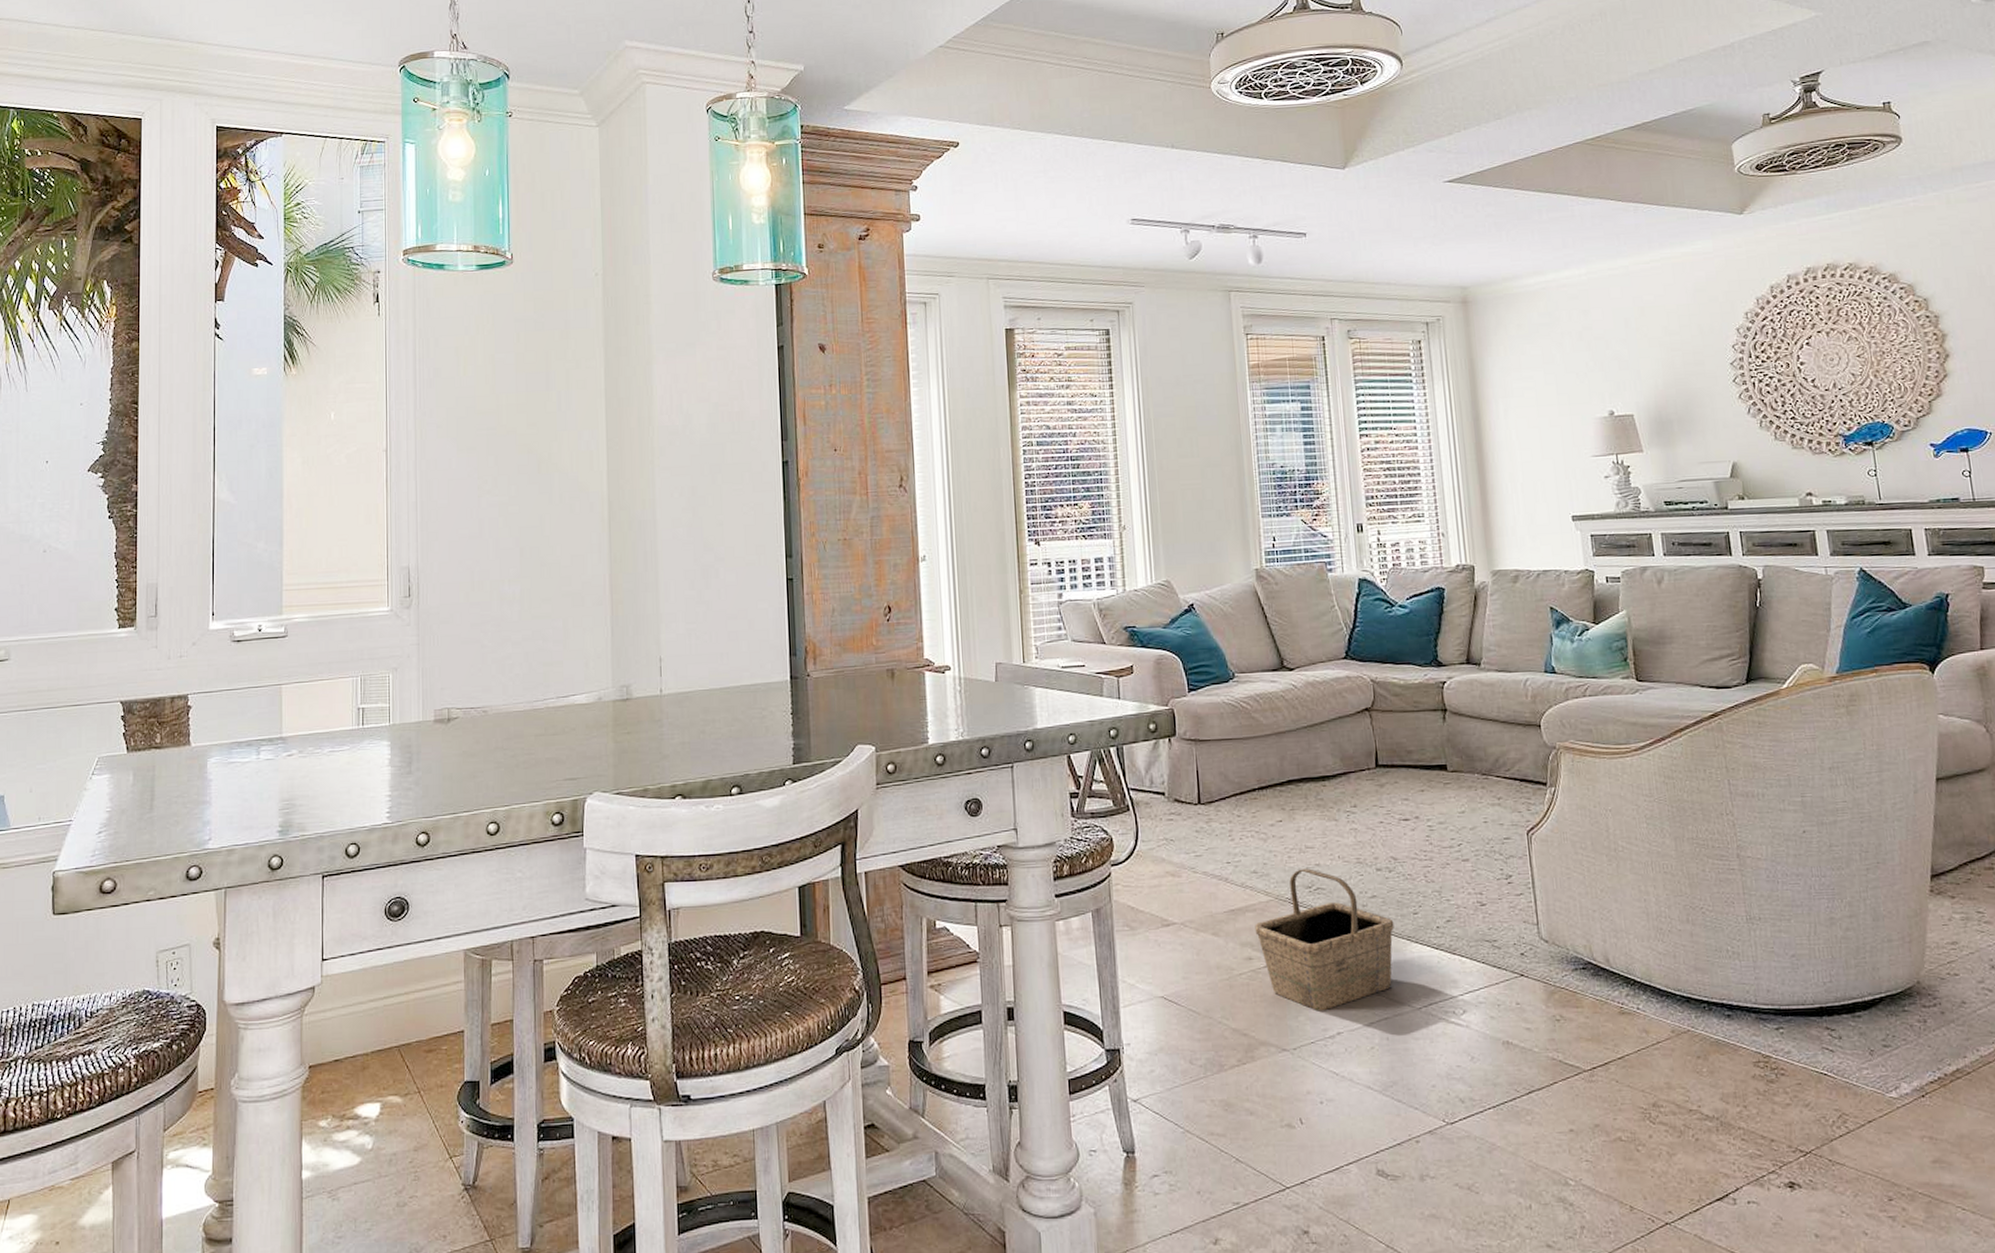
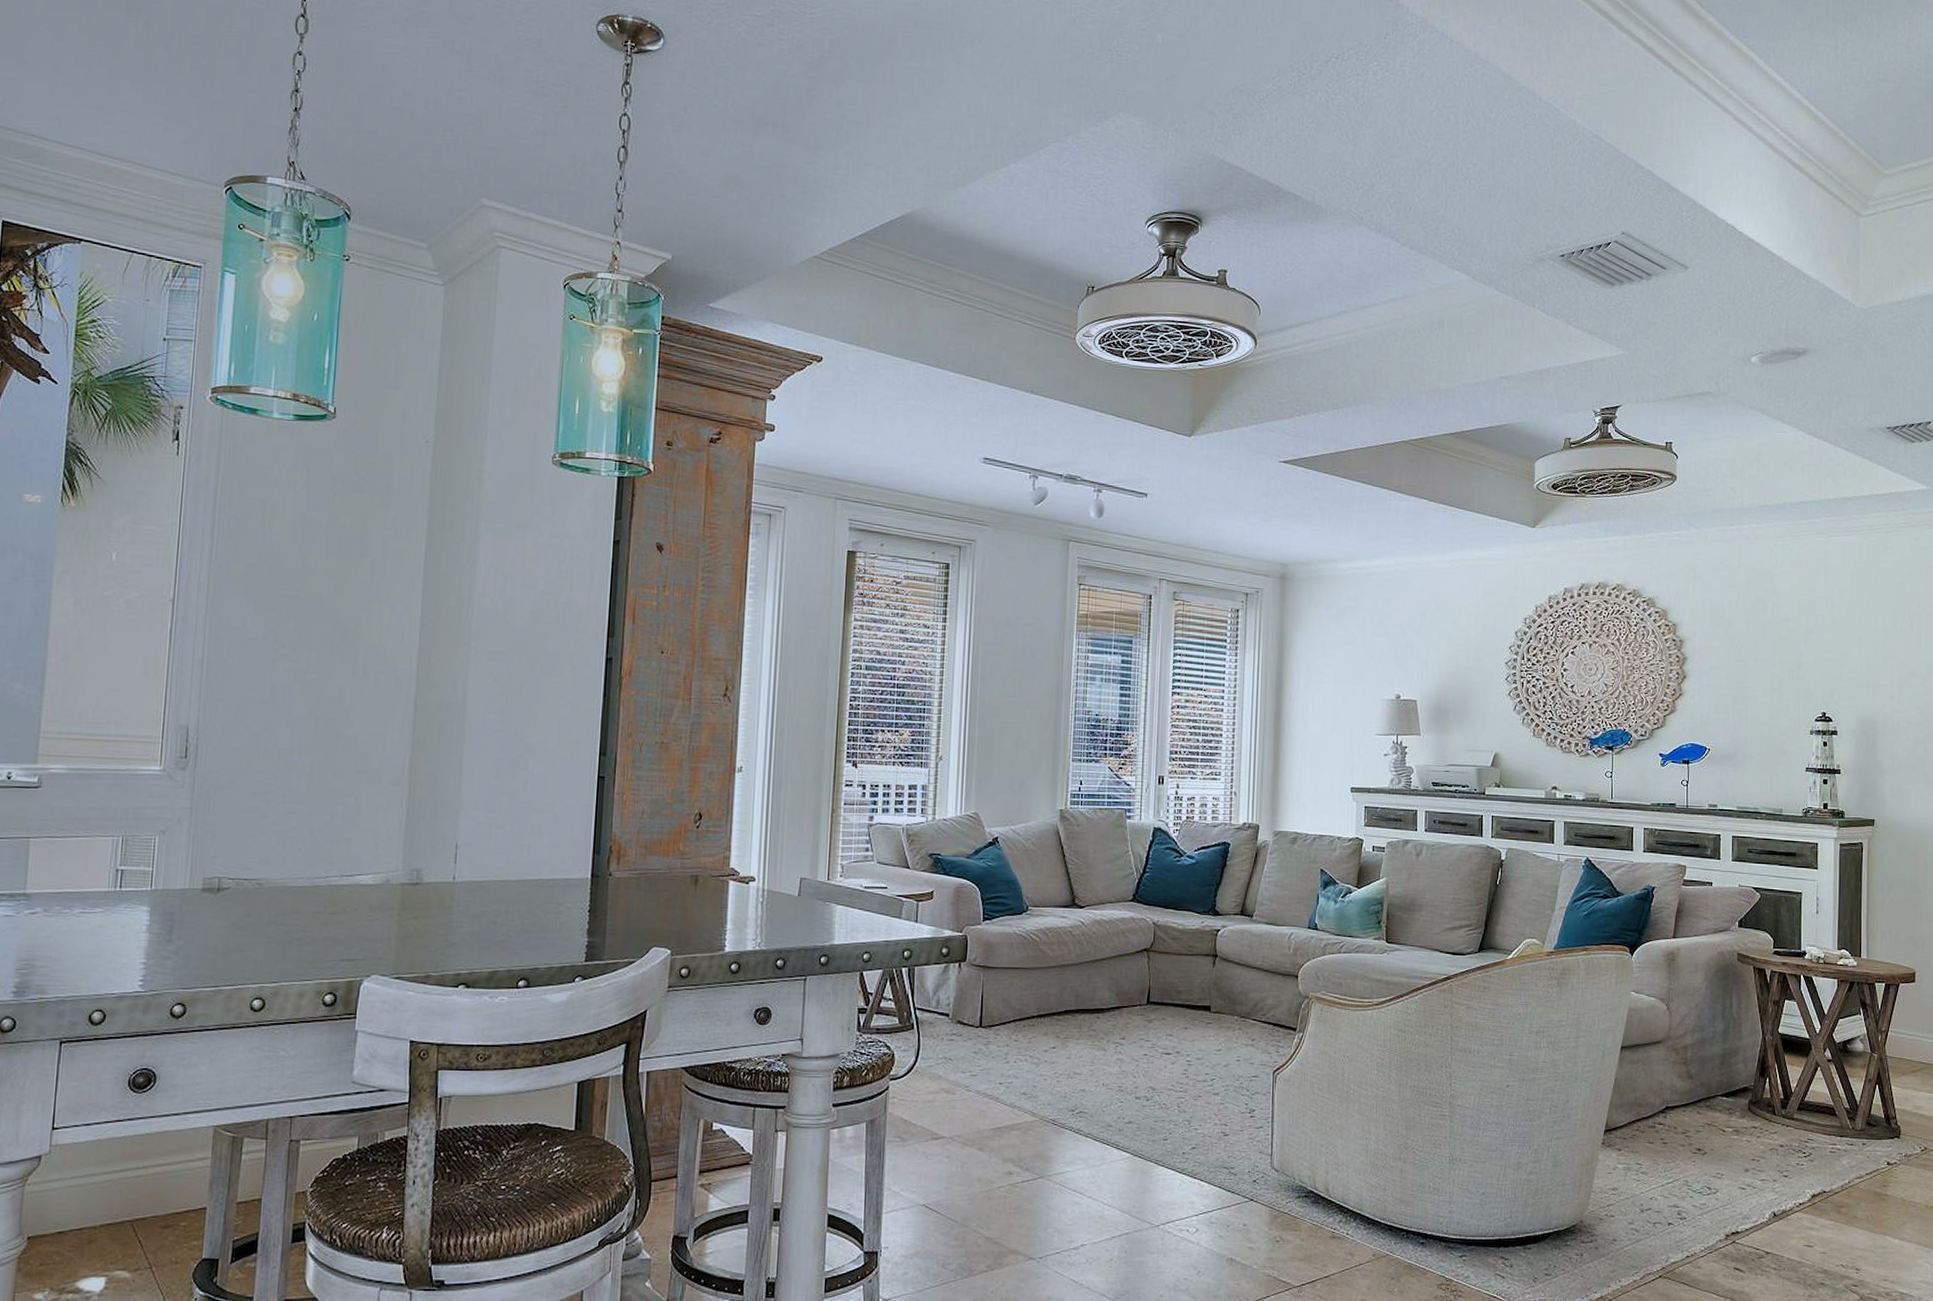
basket: present [1255,868,1394,1011] -> none [1018,1093,1145,1225]

